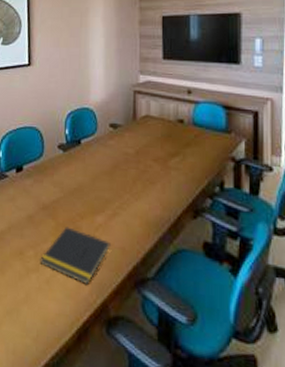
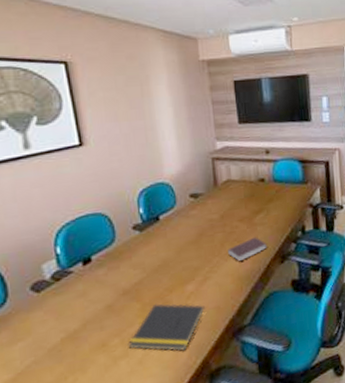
book: none [139,181,180,205] -> present [228,237,267,262]

